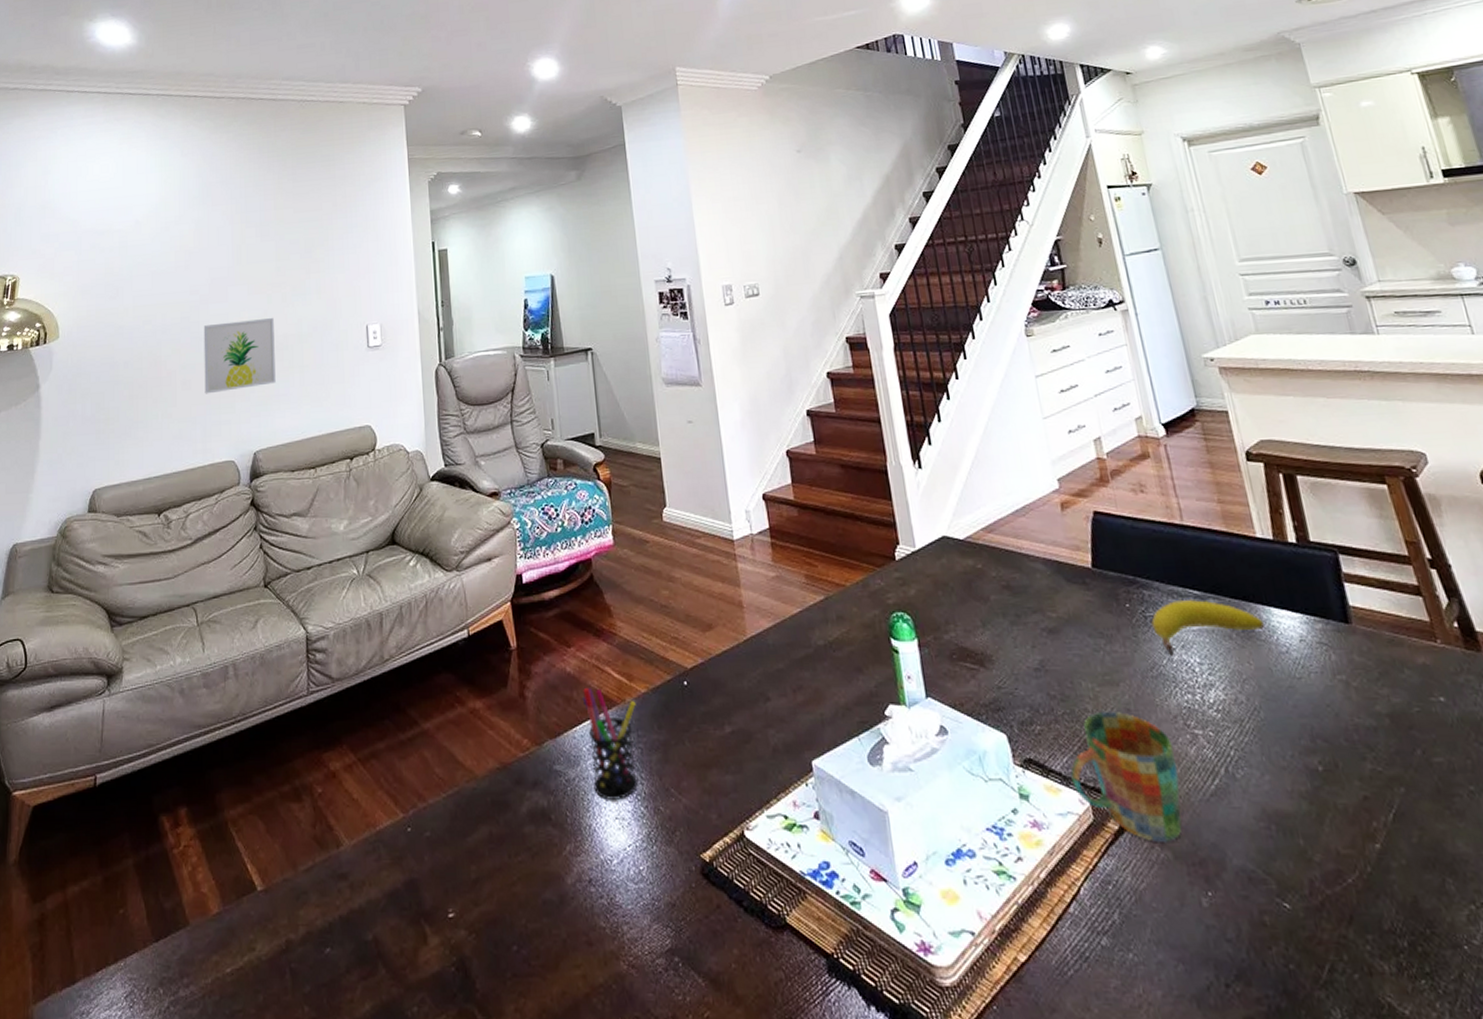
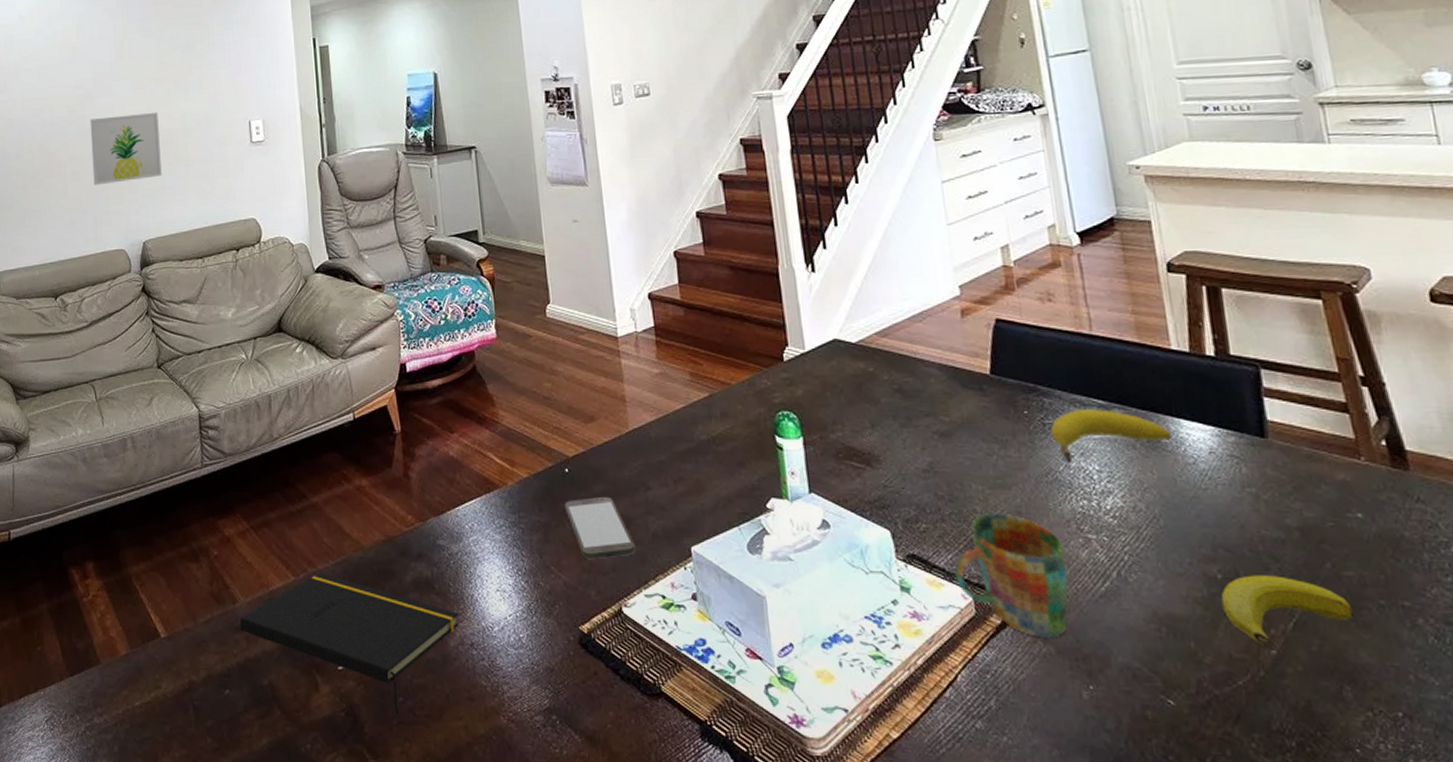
notepad: none [343,808,577,966] -> present [239,573,459,714]
pen holder: present [582,687,638,800] -> none [465,470,518,574]
smartphone: none [683,709,758,780] -> present [563,496,637,560]
banana: none [1323,765,1448,839] -> present [1220,575,1354,645]

